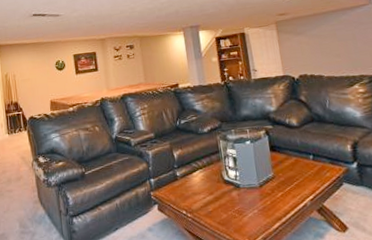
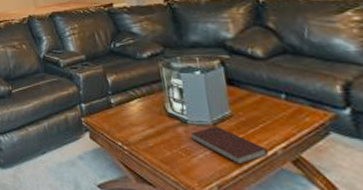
notebook: none [243,187,300,218] -> present [191,125,268,165]

